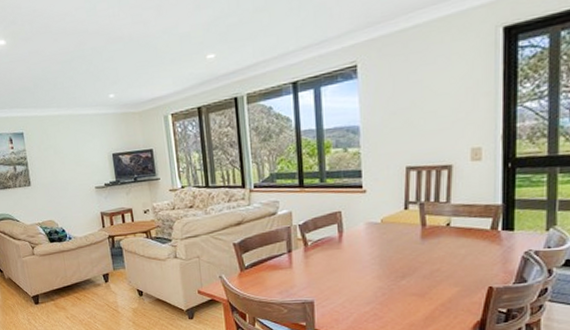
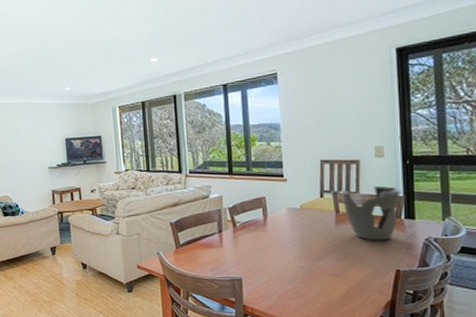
decorative bowl: none [426,193,501,256] -> present [339,185,402,241]

